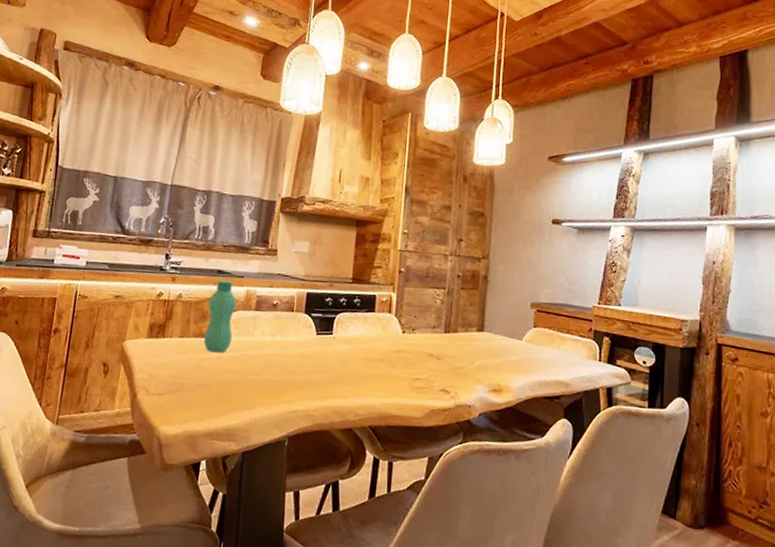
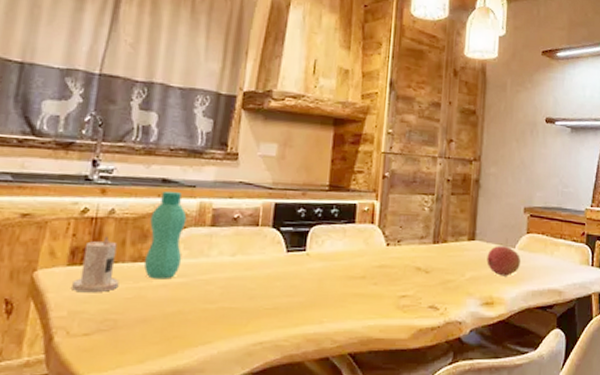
candle: none [150,315,185,361] -> present [72,235,119,293]
fruit: none [495,337,527,366] -> present [486,245,520,276]

